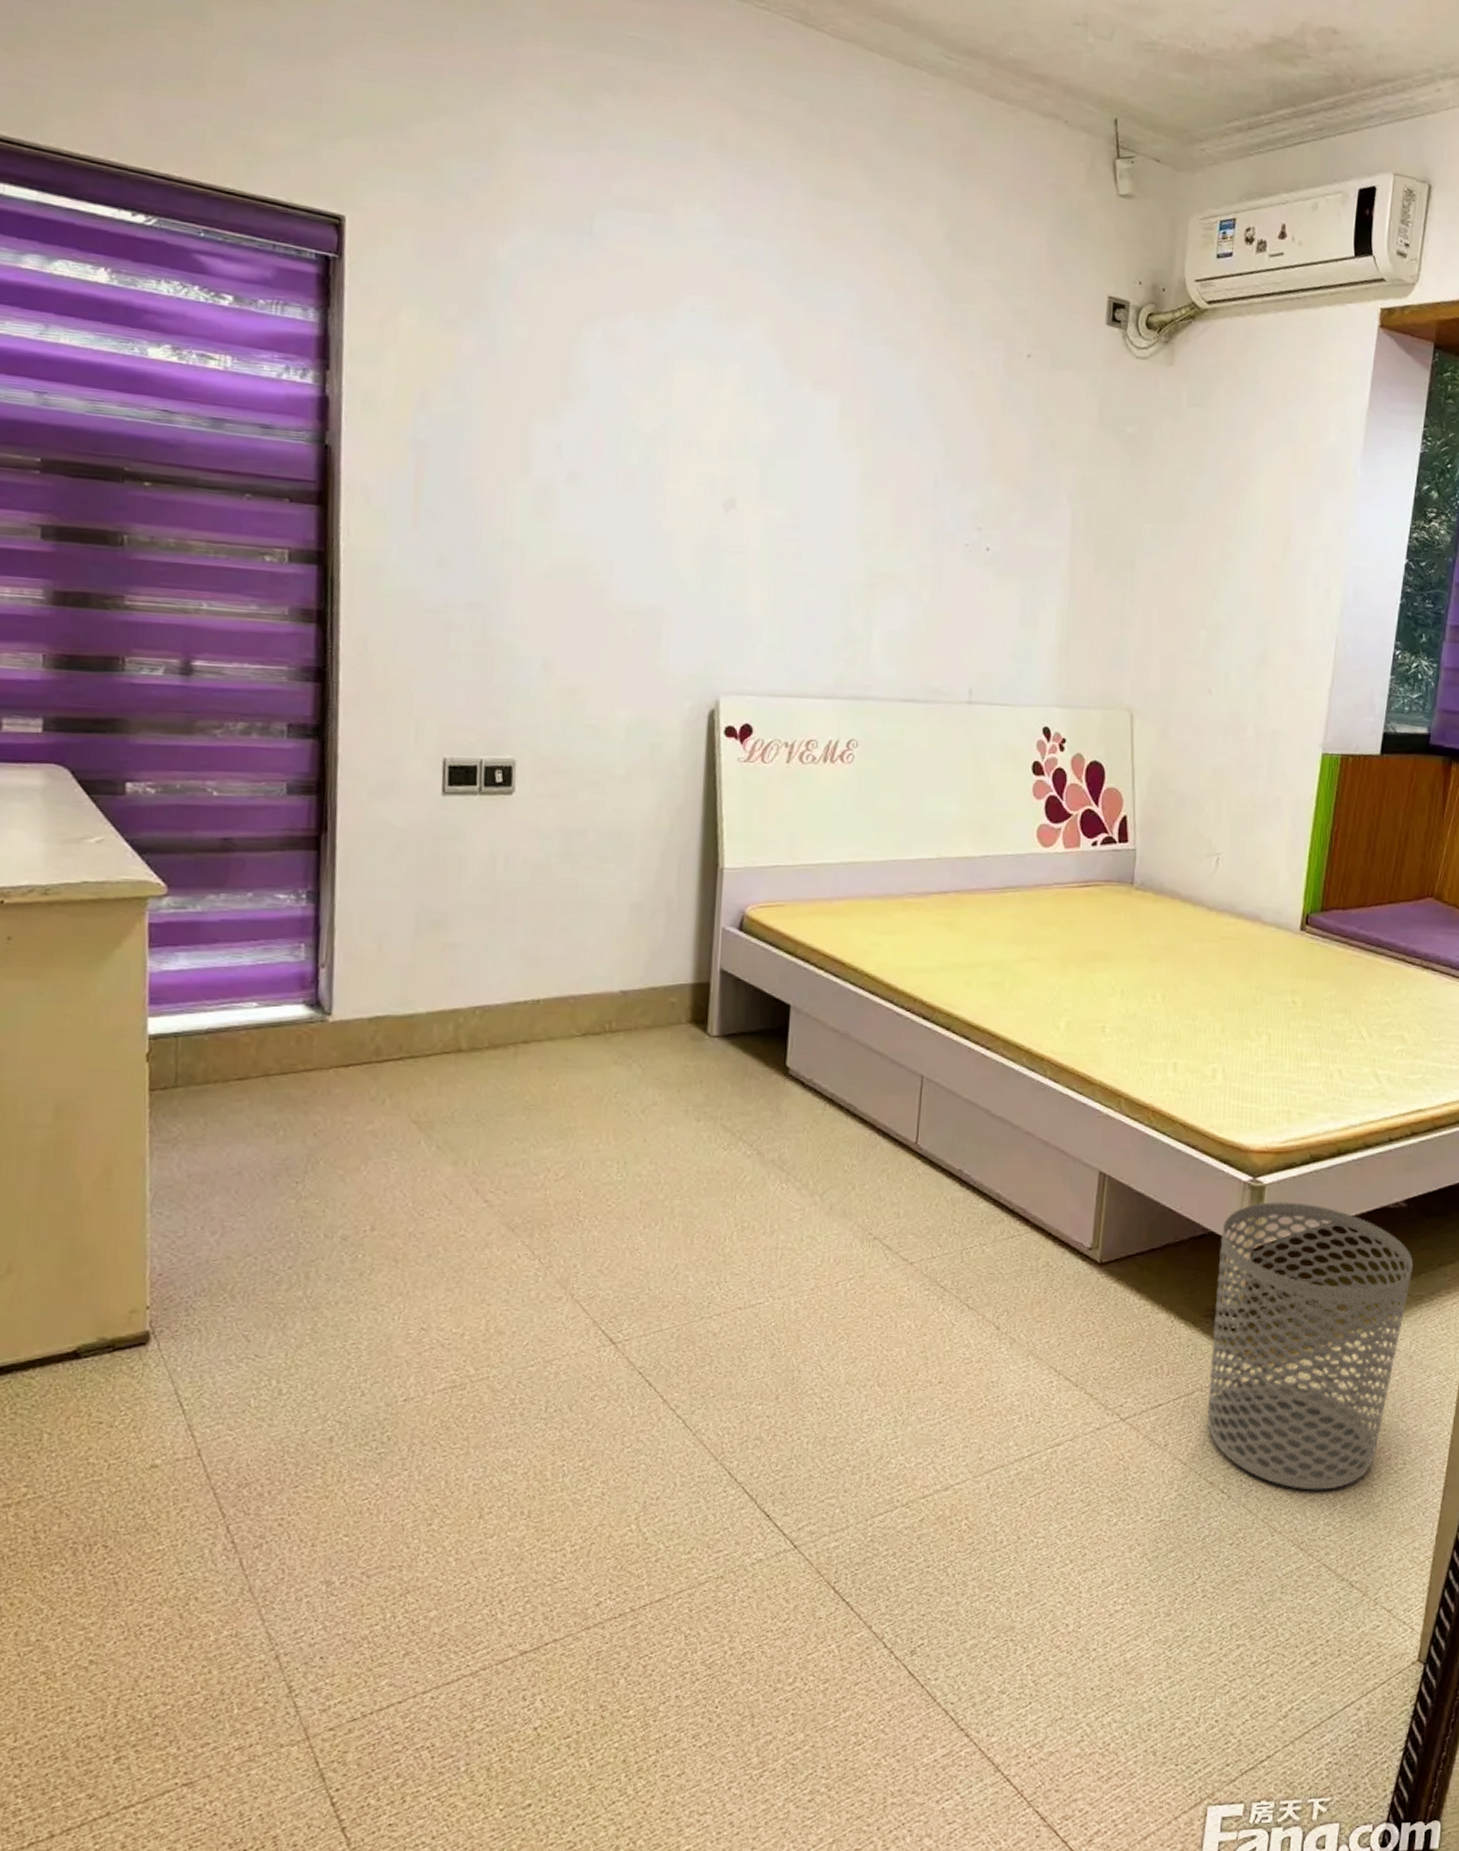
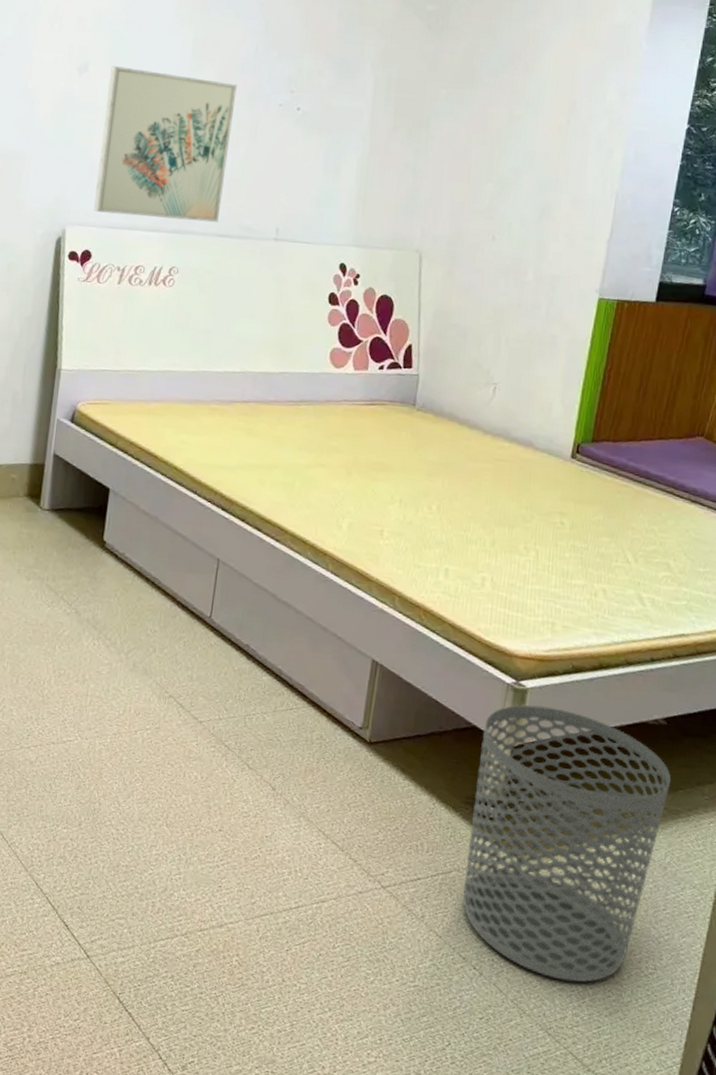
wall art: none [752,501,915,686] -> present [94,66,237,223]

